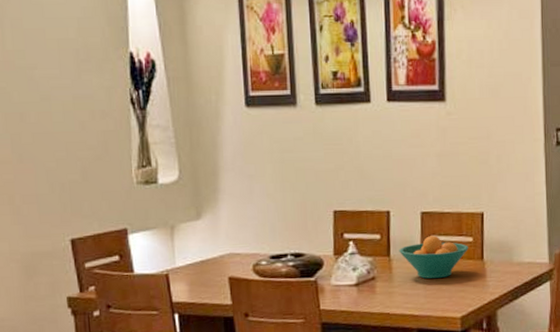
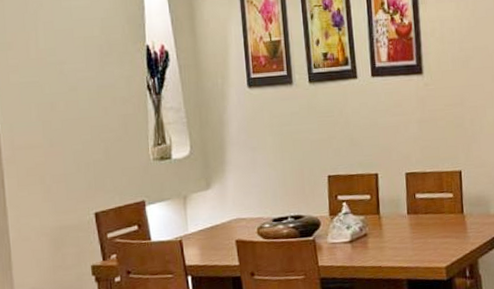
fruit bowl: present [399,236,468,279] -> none [387,193,450,233]

